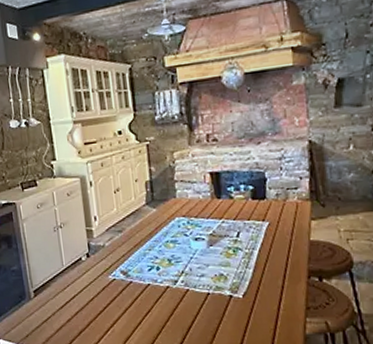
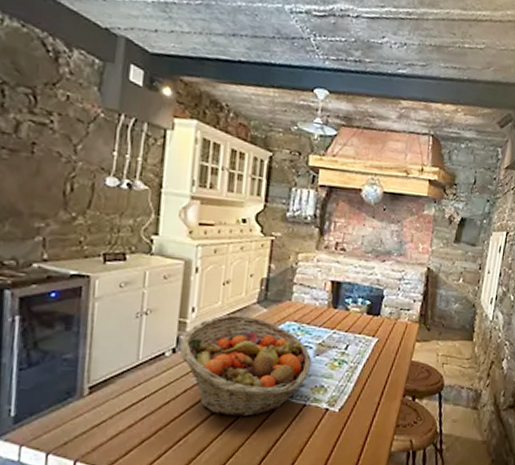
fruit basket: none [91,217,208,308] -> present [179,315,312,417]

